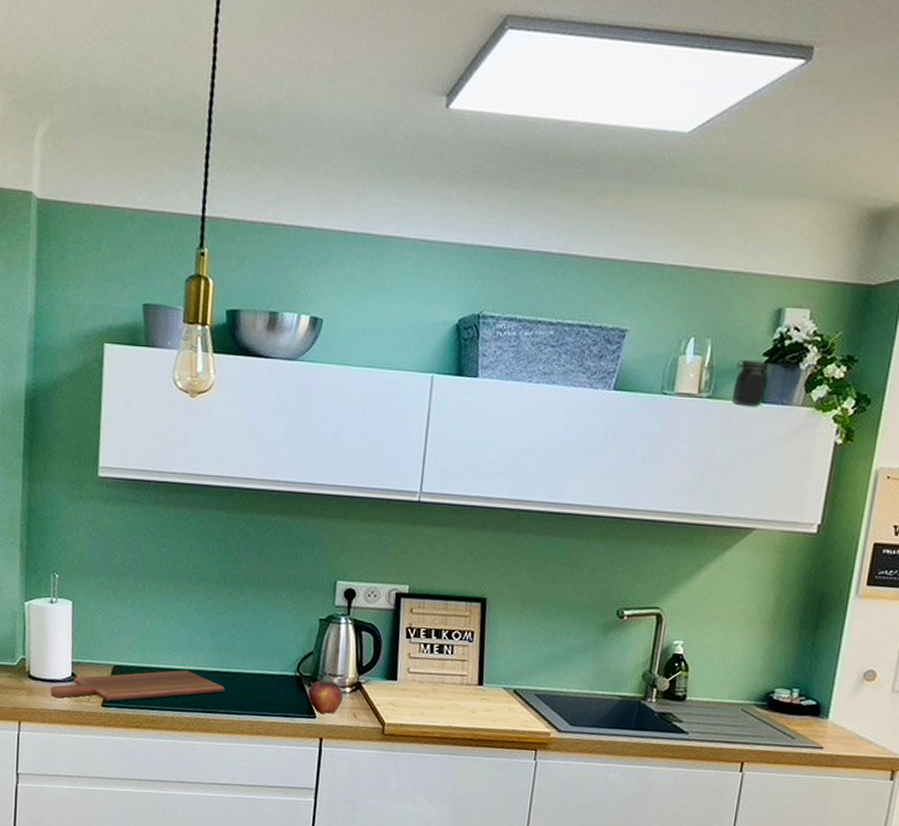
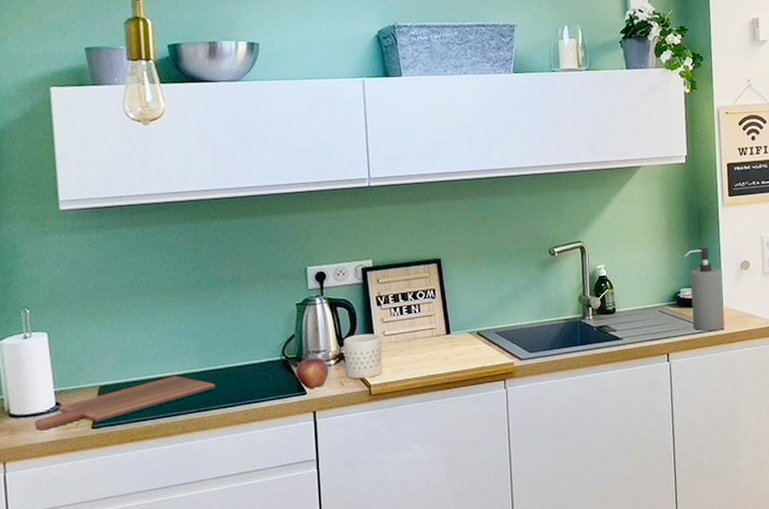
mug: none [361,665,405,716] -> present [344,333,383,379]
jar: present [731,359,772,407] -> none [602,37,629,74]
soap dispenser: none [783,643,837,749] -> present [684,247,725,332]

